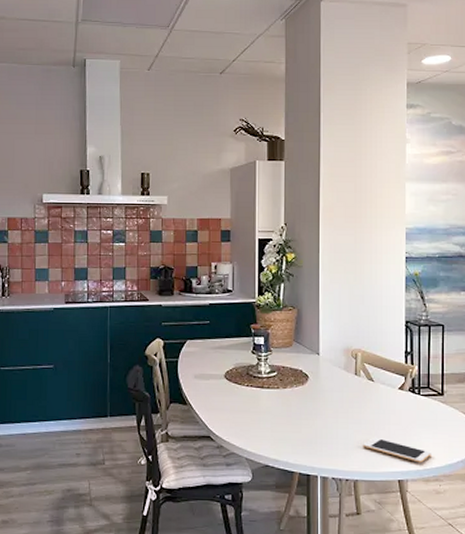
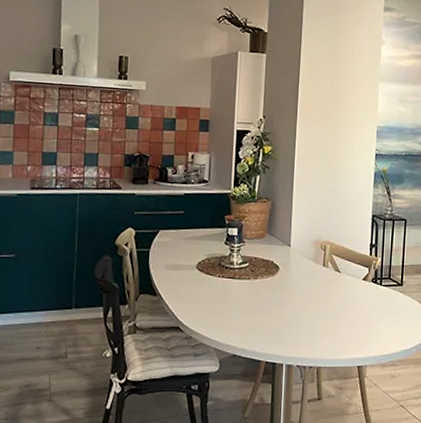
cell phone: present [363,437,431,463] -> none [327,325,389,349]

